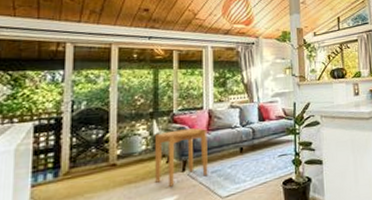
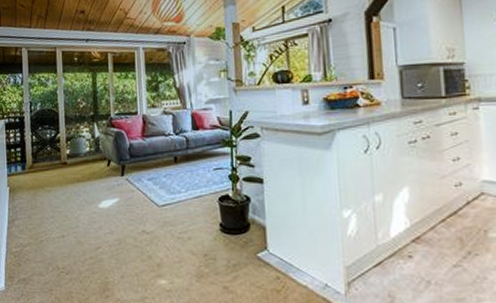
side table: present [155,127,208,187] -> none [97,133,144,189]

